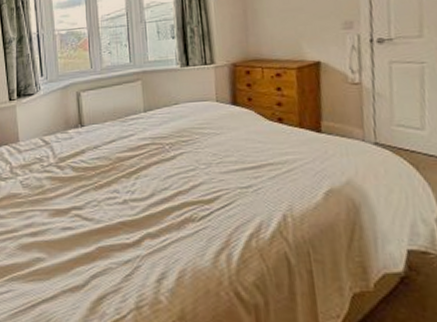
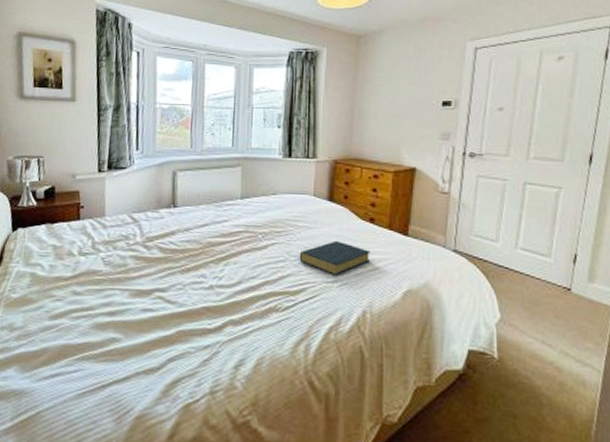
hardback book: none [209,144,285,180] -> present [299,240,371,275]

